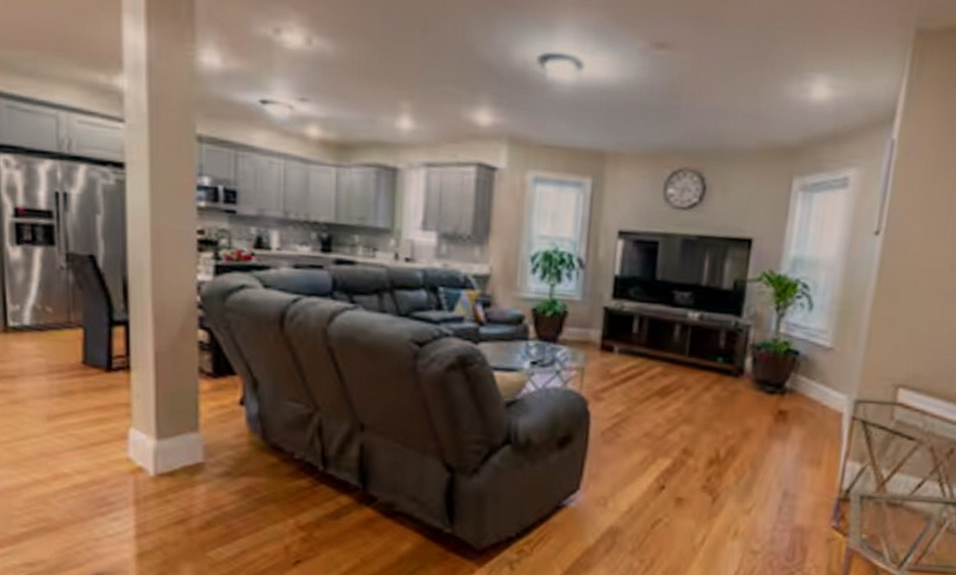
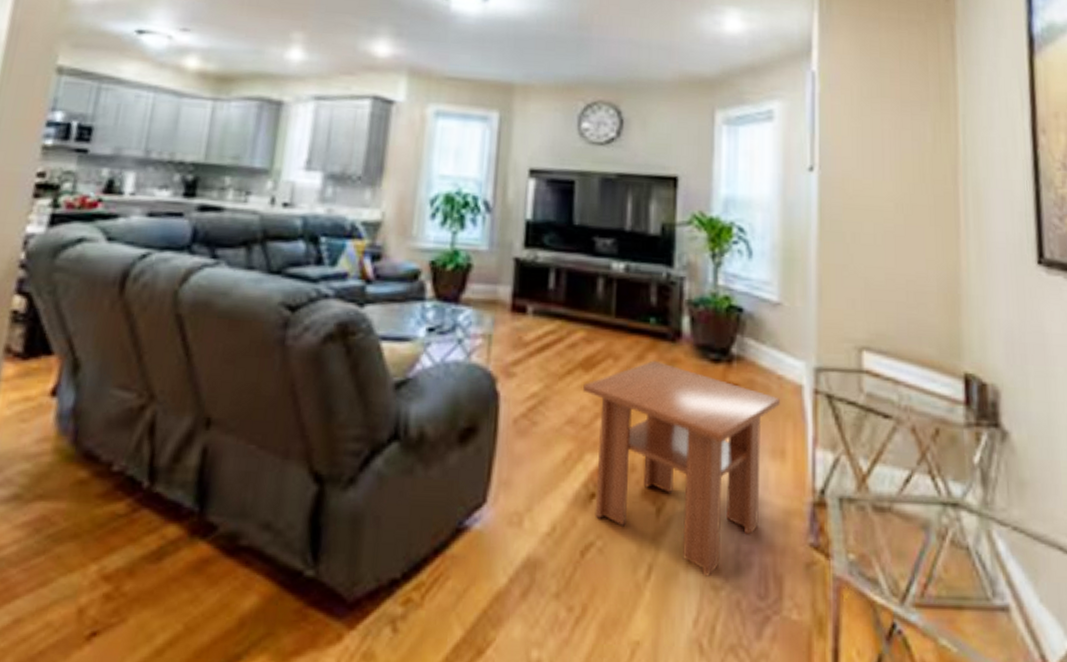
coffee table: none [658,391,822,545] -> present [583,360,780,577]

